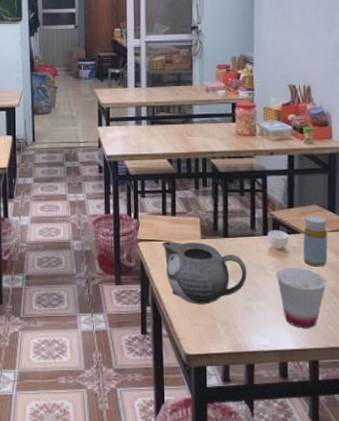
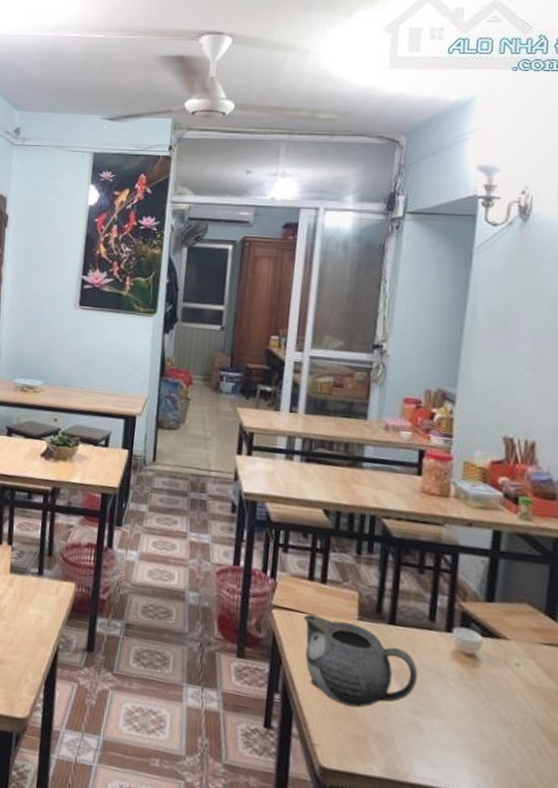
cup: present [277,267,327,329] -> none [460,681,533,771]
bottle: present [303,215,328,267] -> none [501,616,542,691]

